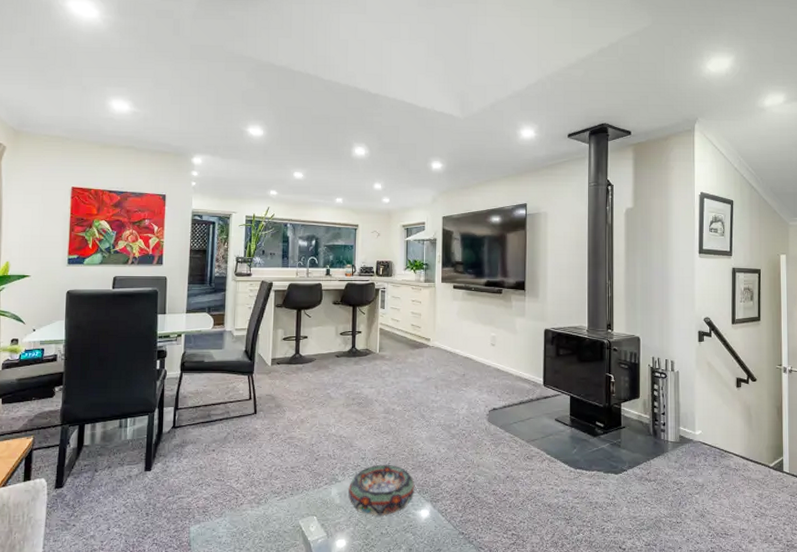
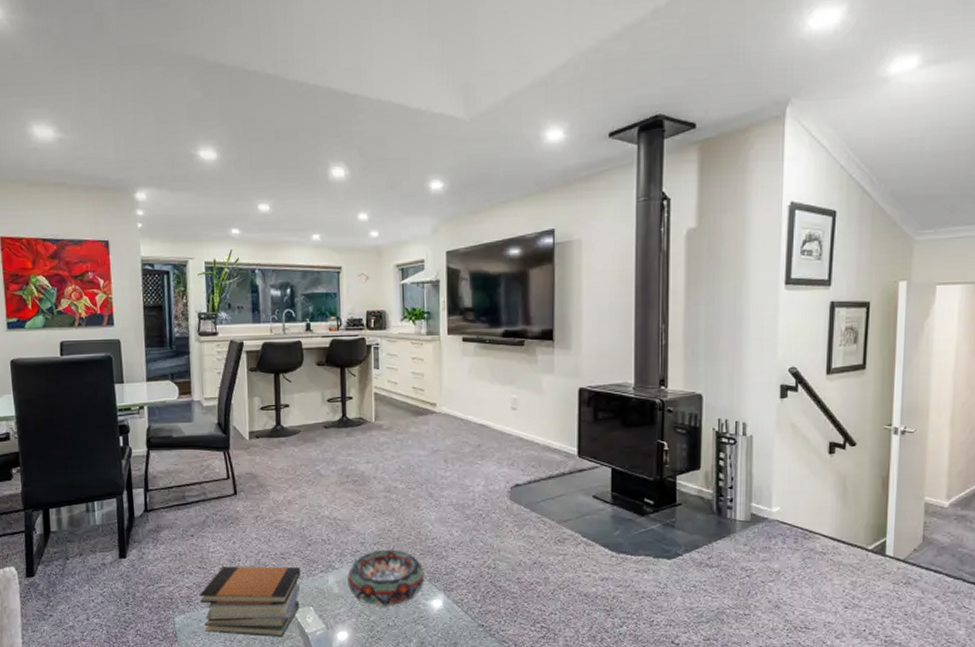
book stack: none [214,479,308,545] -> present [199,566,301,637]

